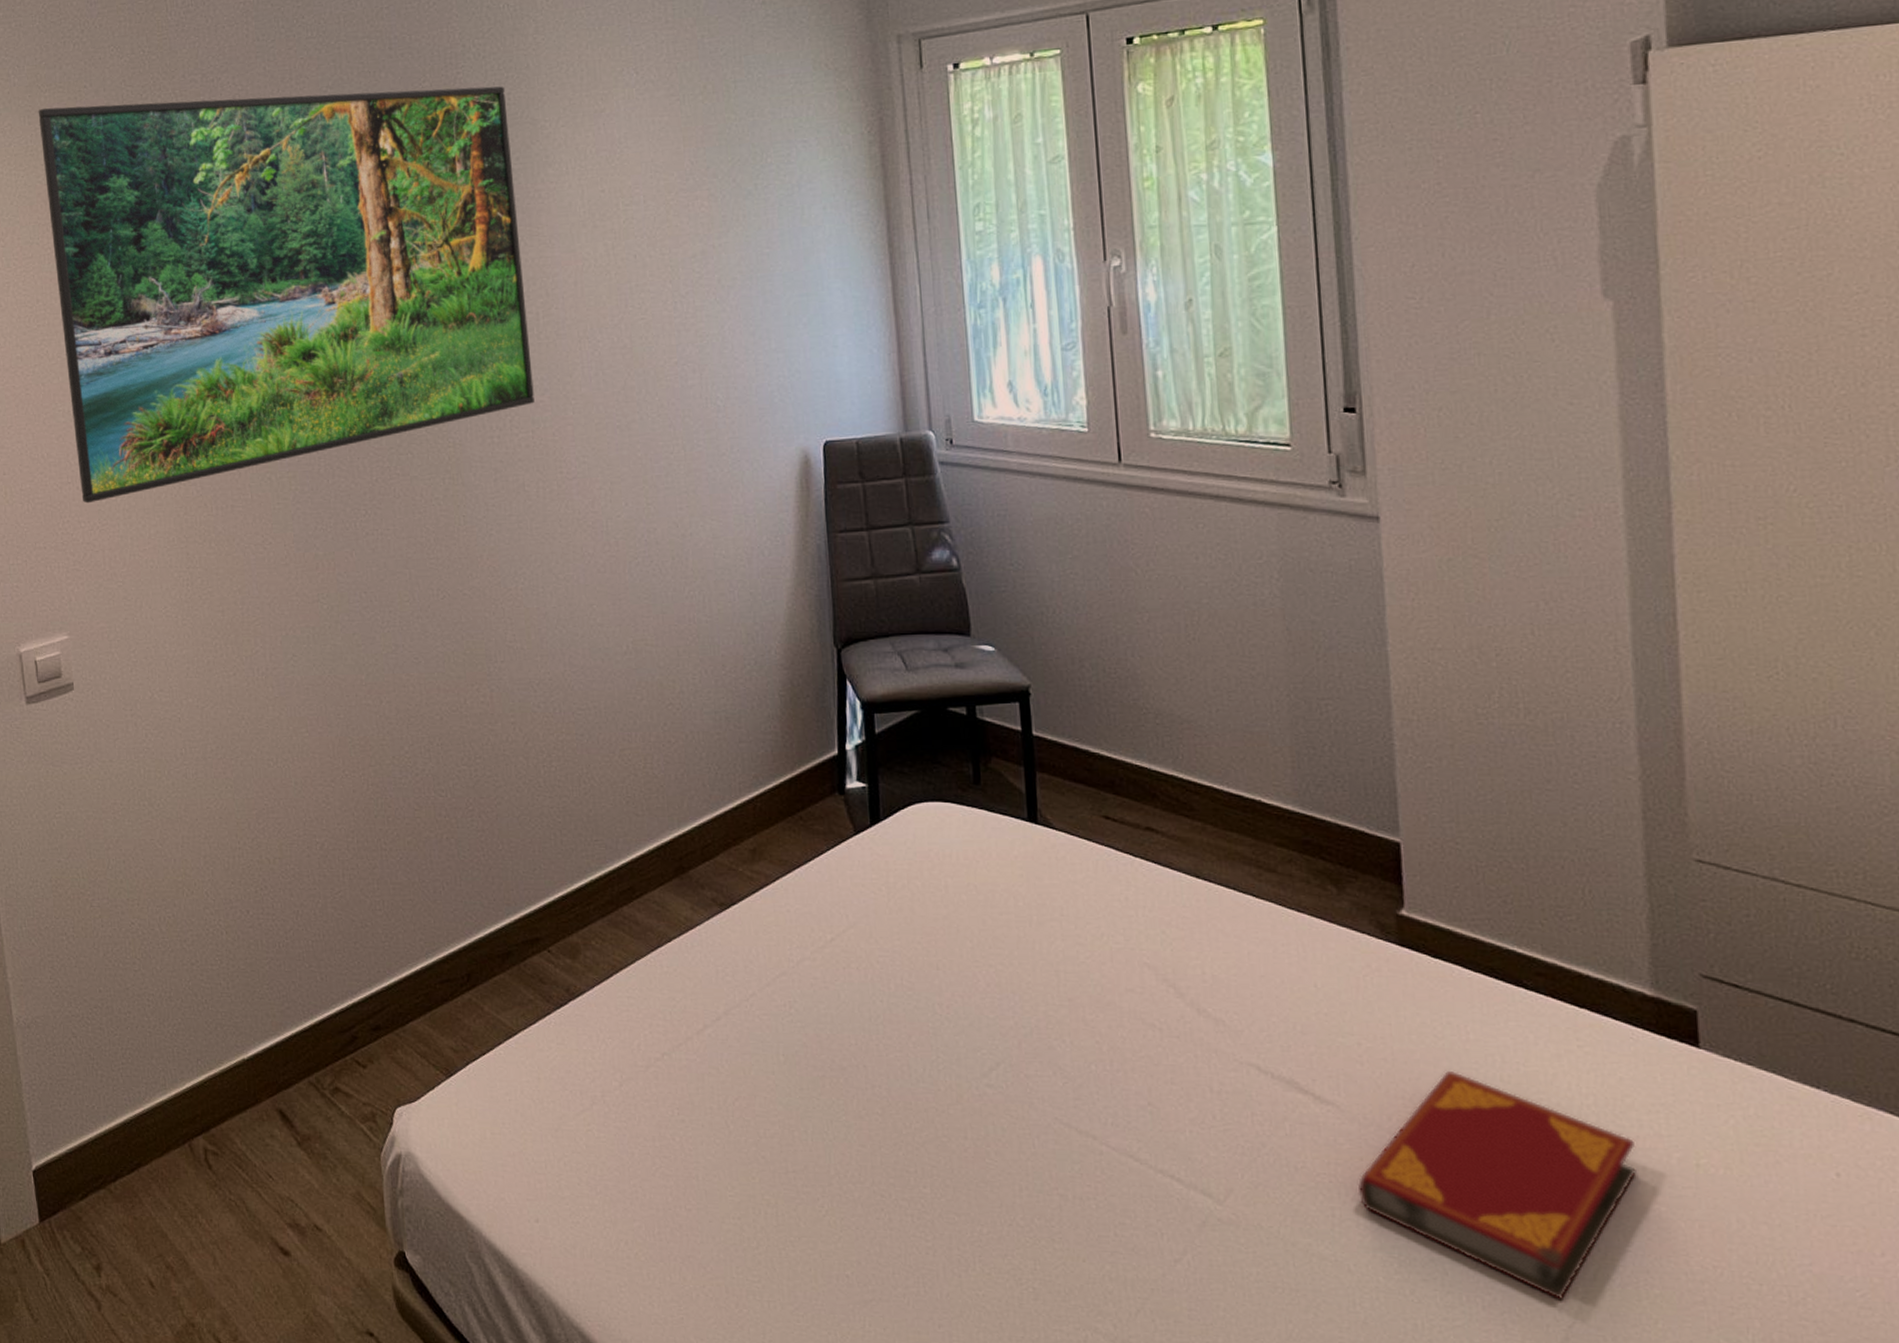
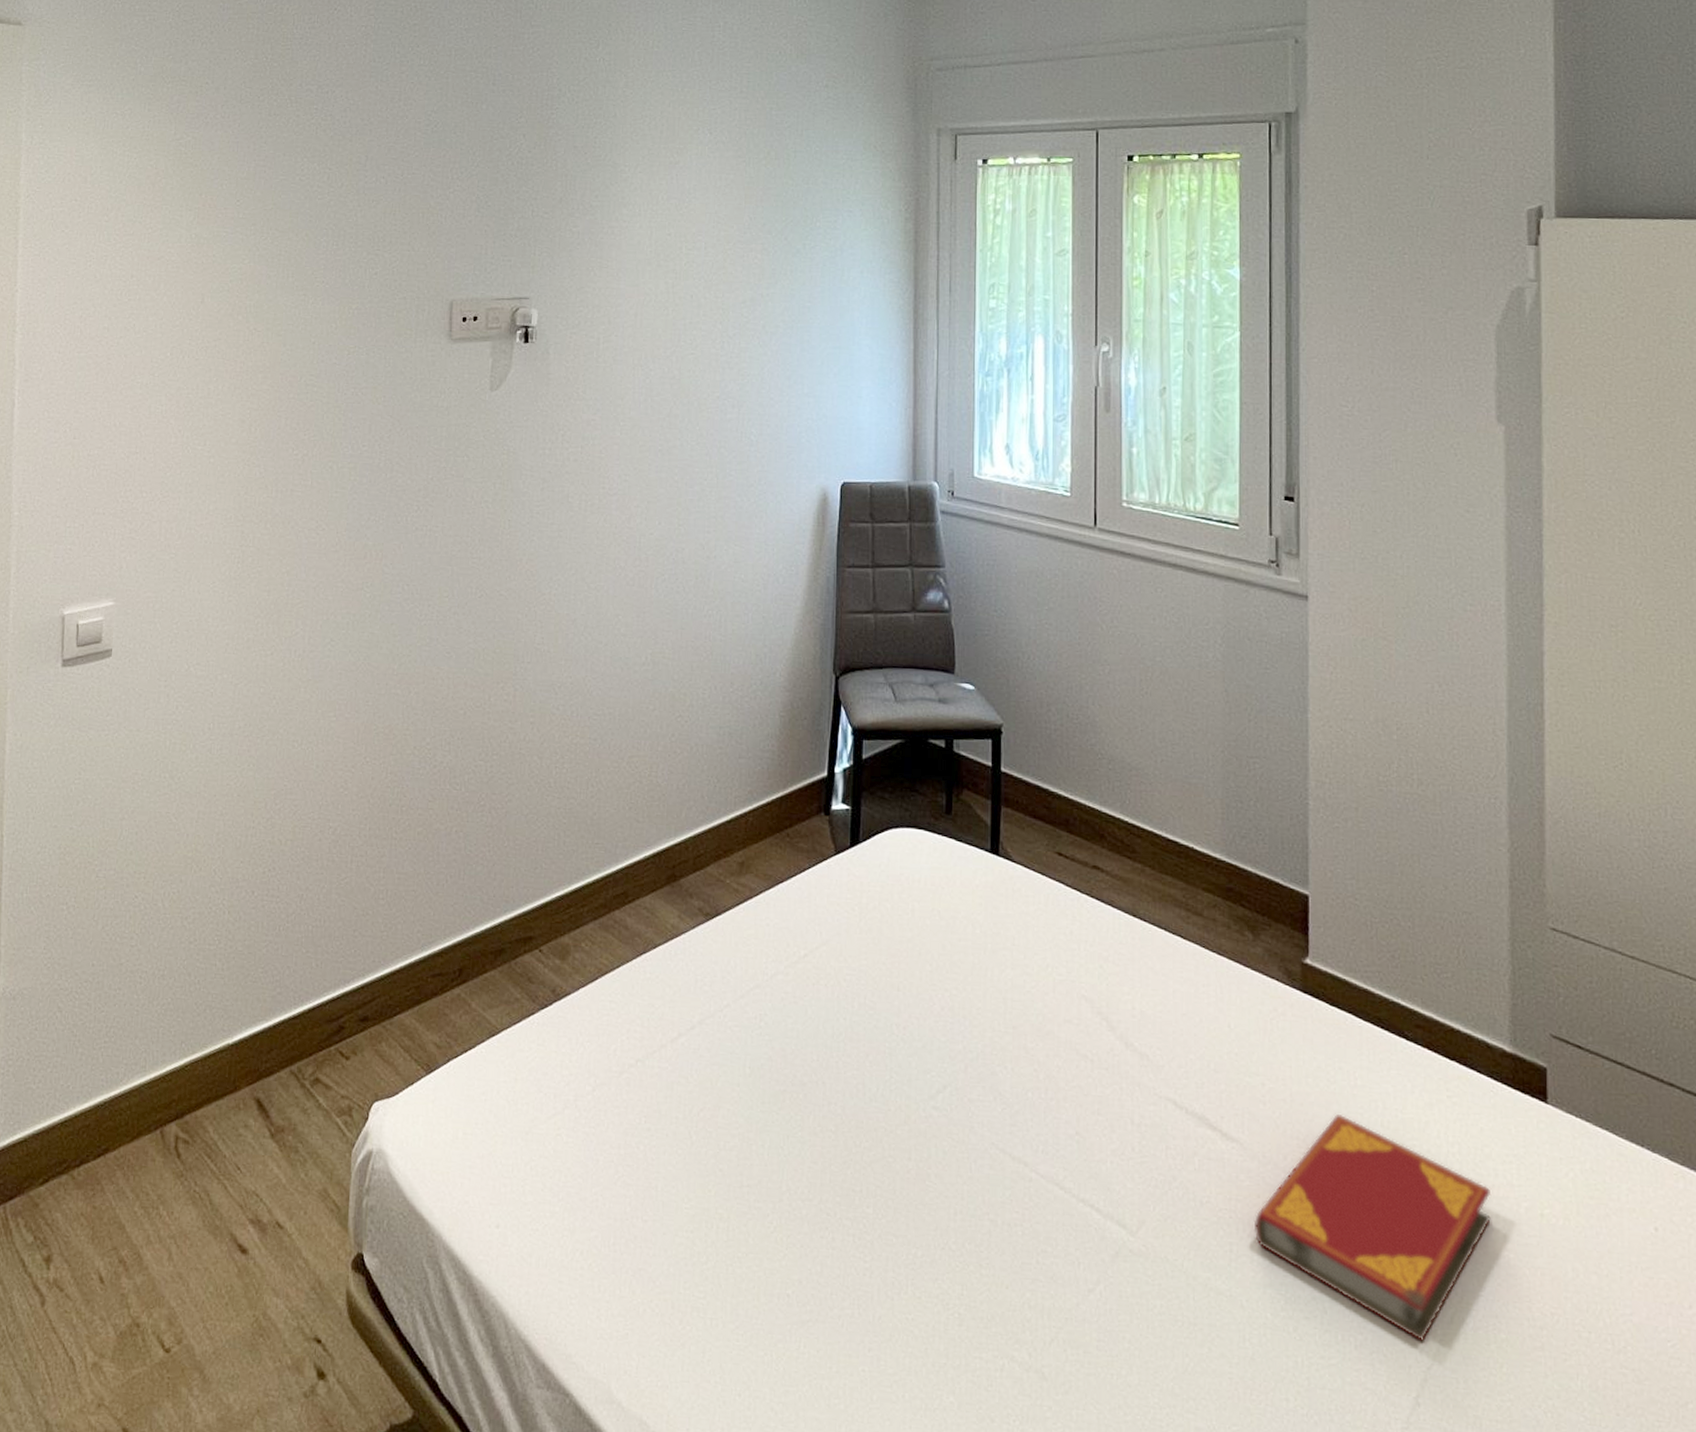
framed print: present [38,86,535,504] -> none [147,97,592,475]

